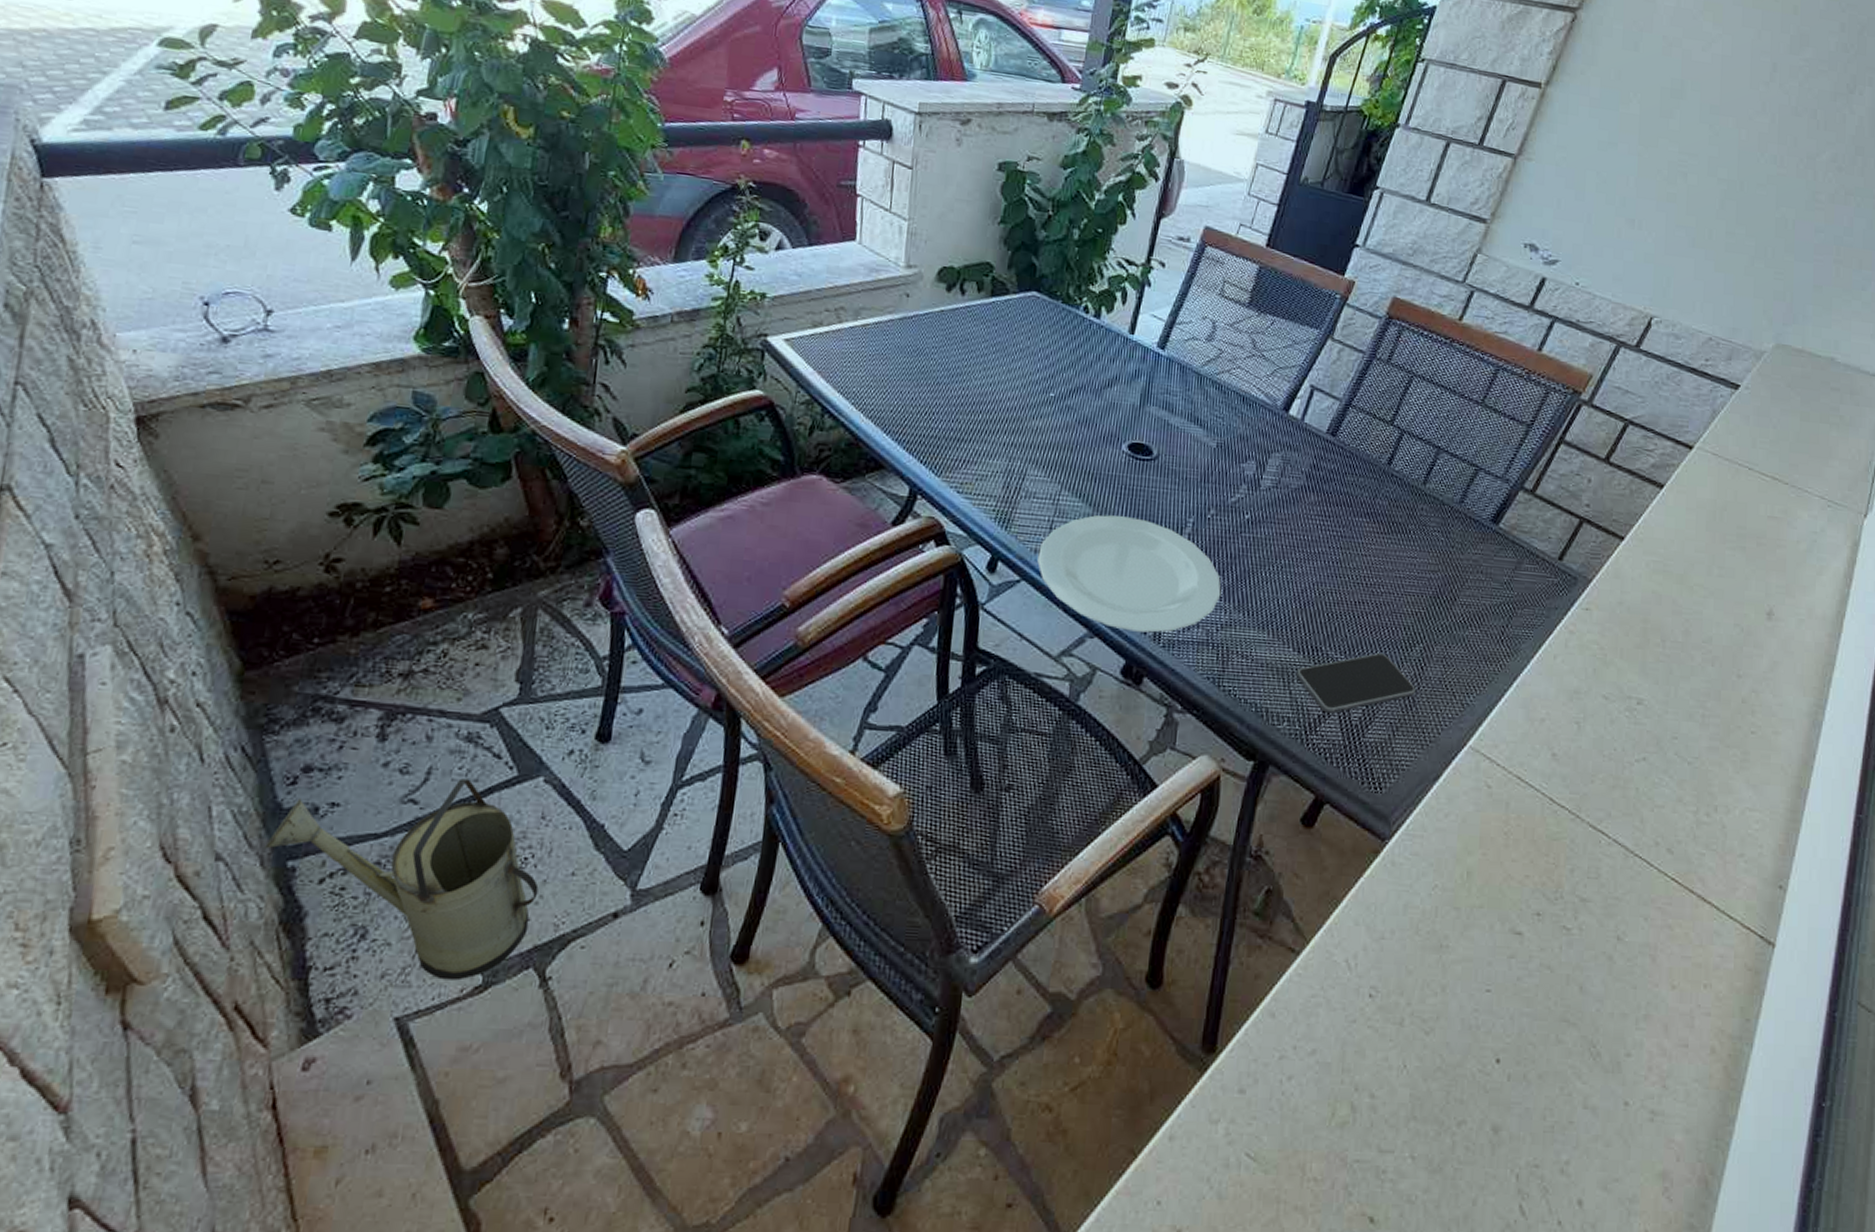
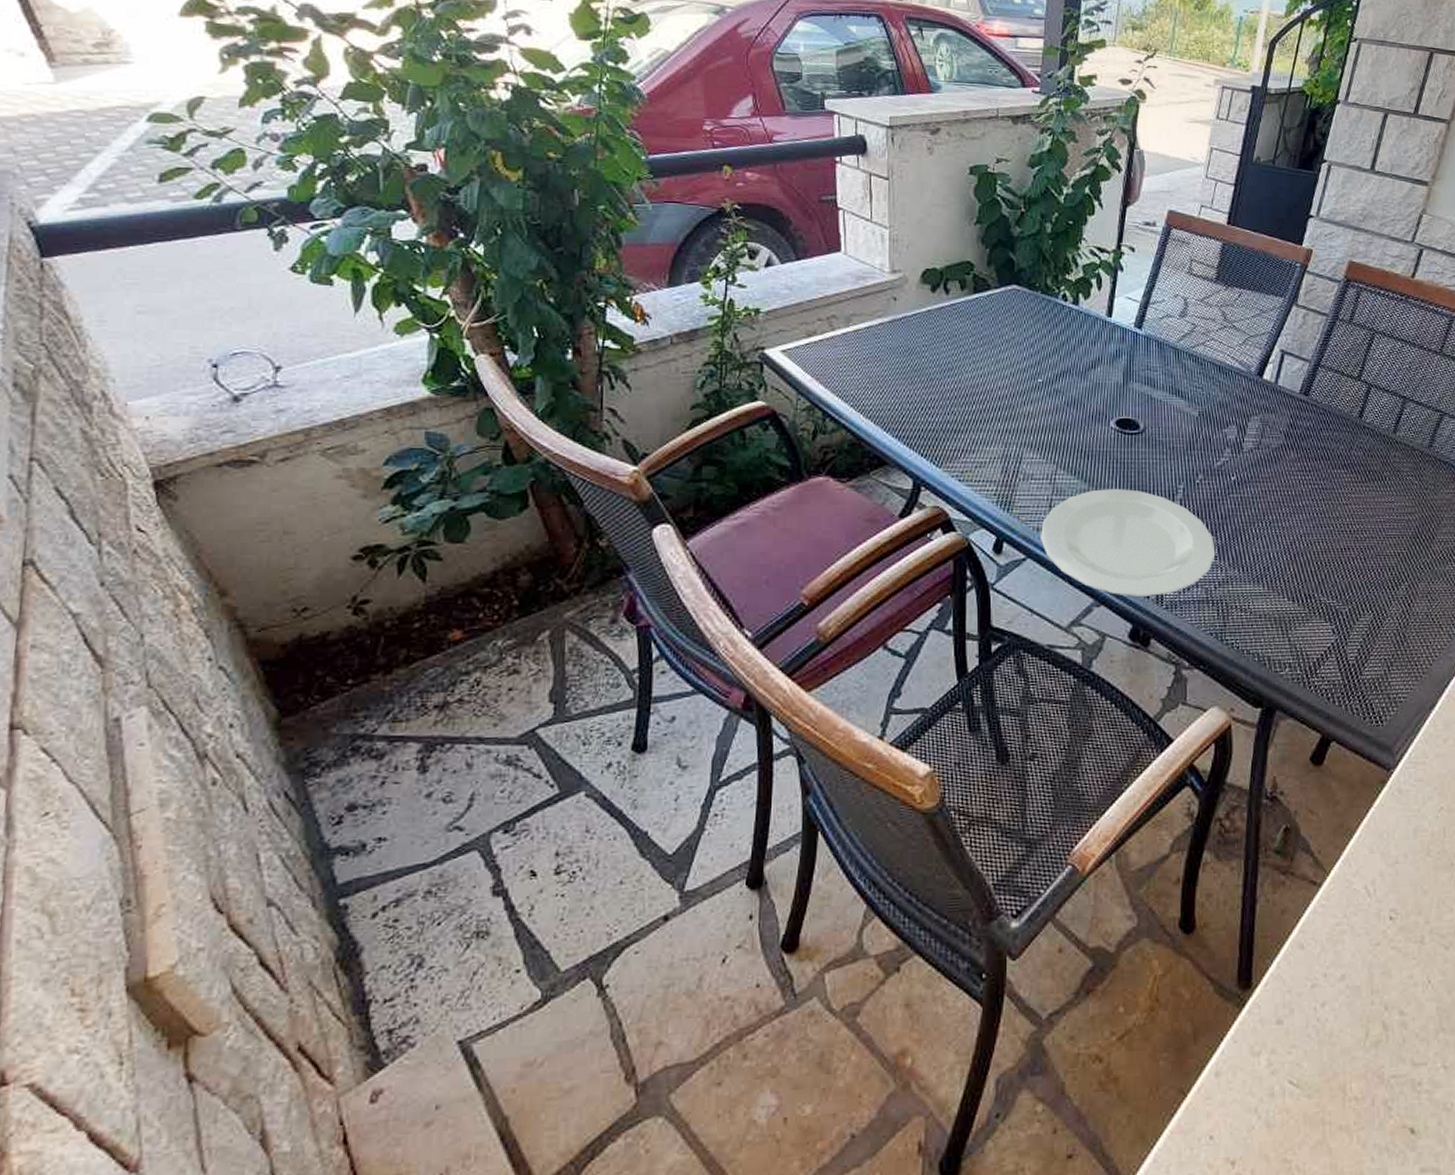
watering can: present [263,778,539,981] -> none [314,801,589,999]
mobile phone: present [1297,653,1416,714] -> none [1294,595,1405,656]

